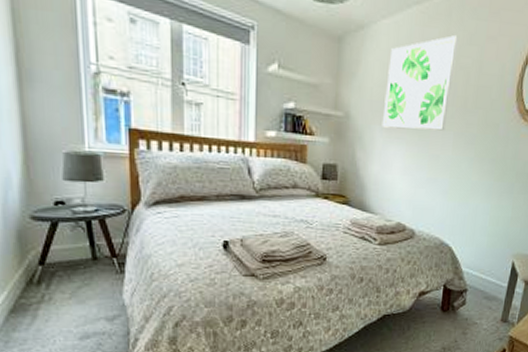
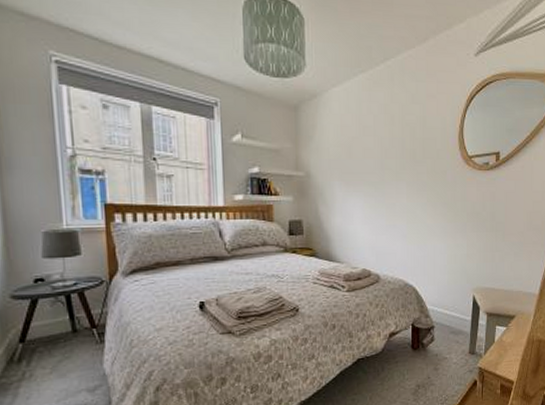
wall art: present [382,35,459,131] -> none [340,97,403,183]

